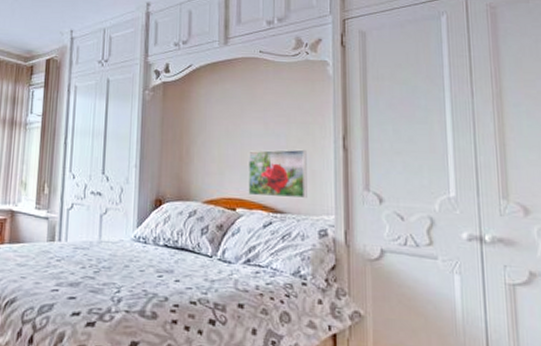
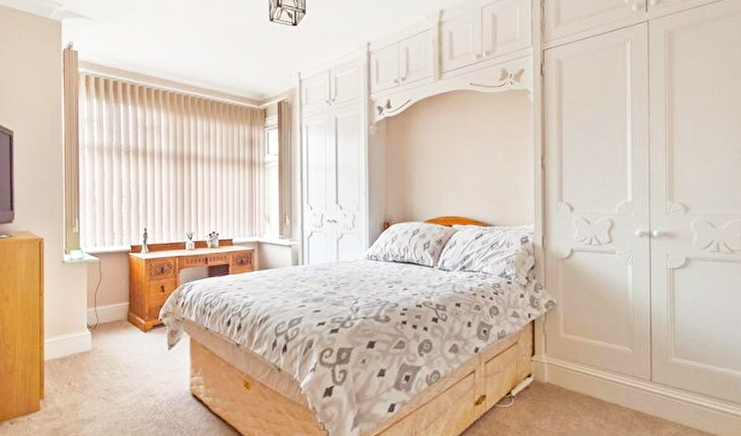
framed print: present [248,149,307,199] -> none [462,170,512,213]

